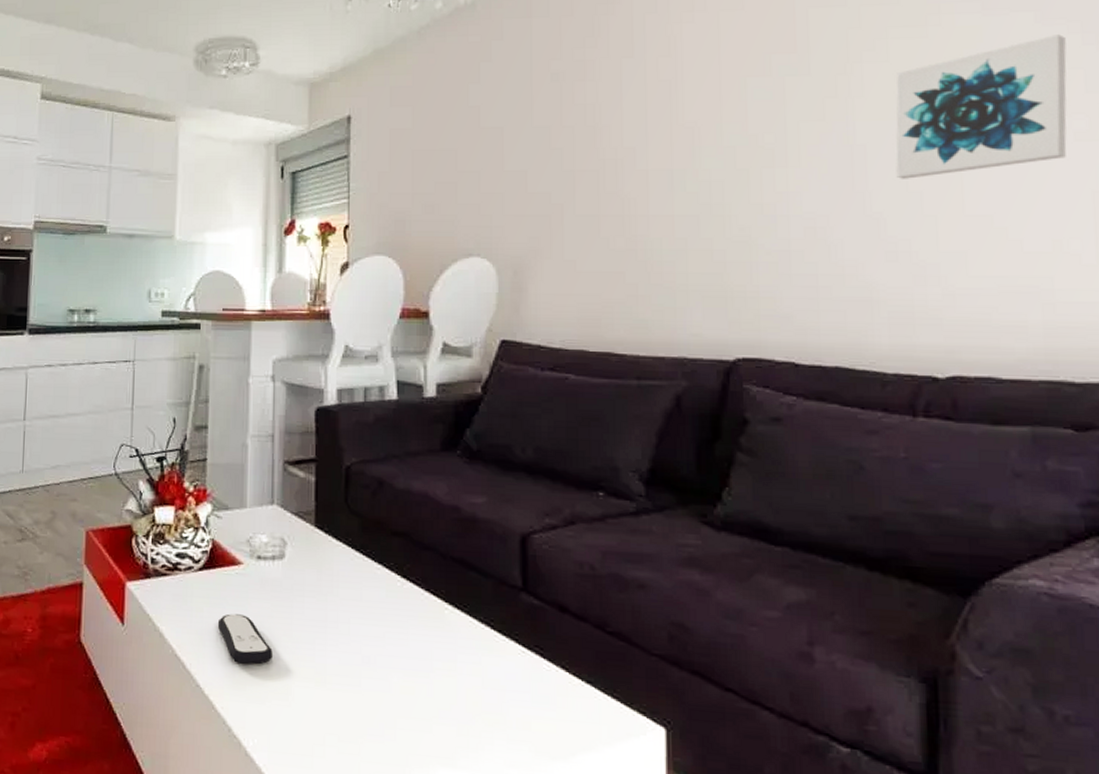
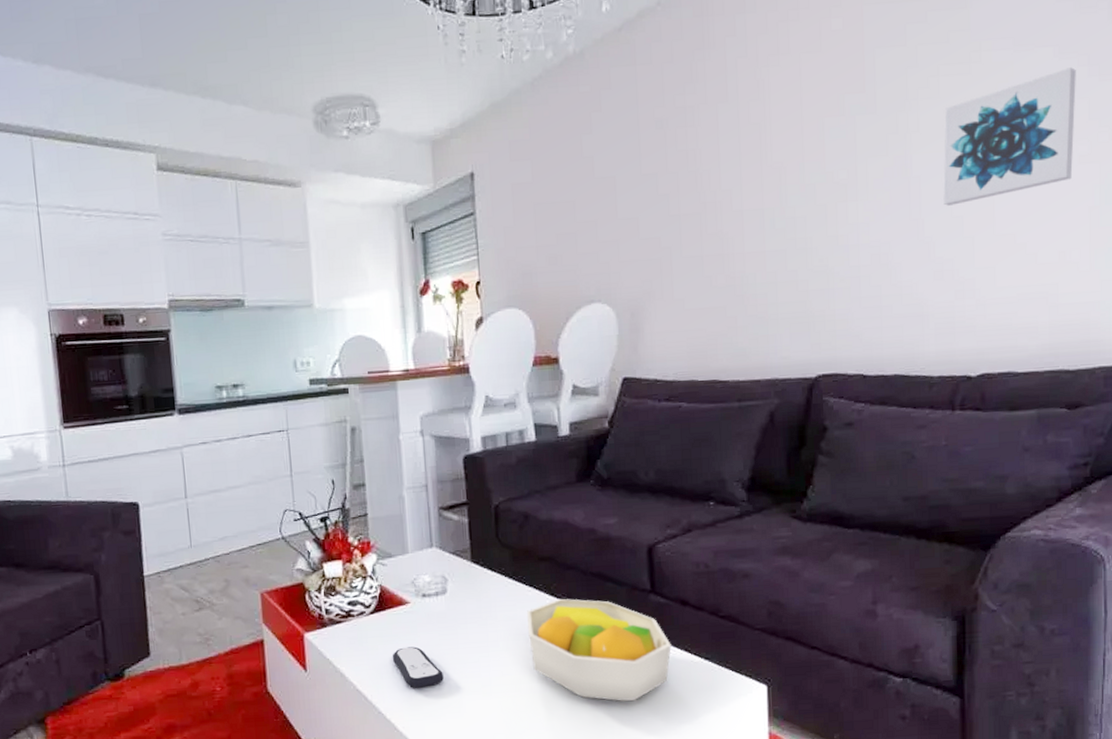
fruit bowl: none [372,582,545,720] -> present [526,598,672,701]

